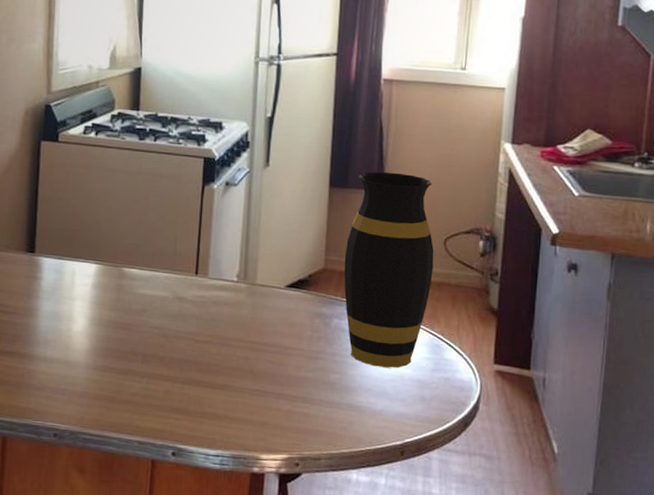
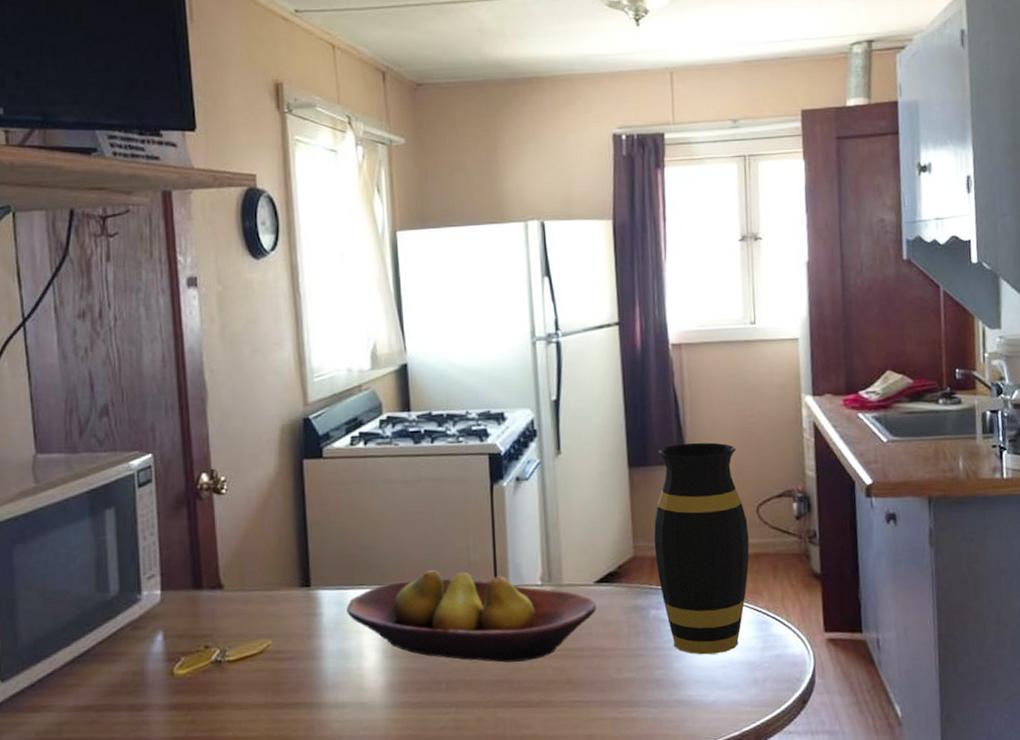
fruit bowl: none [62,254,284,347] -> present [346,570,596,663]

